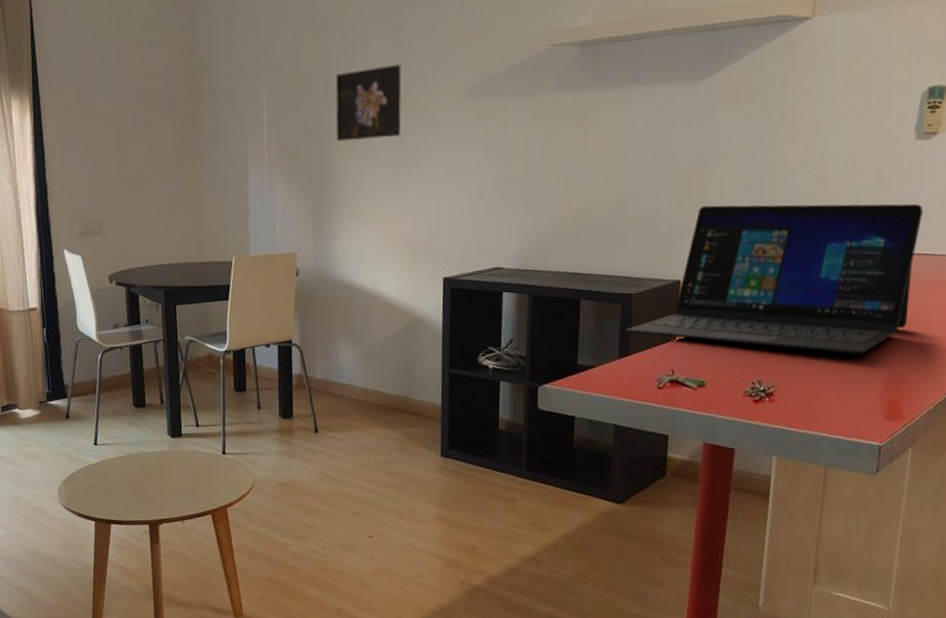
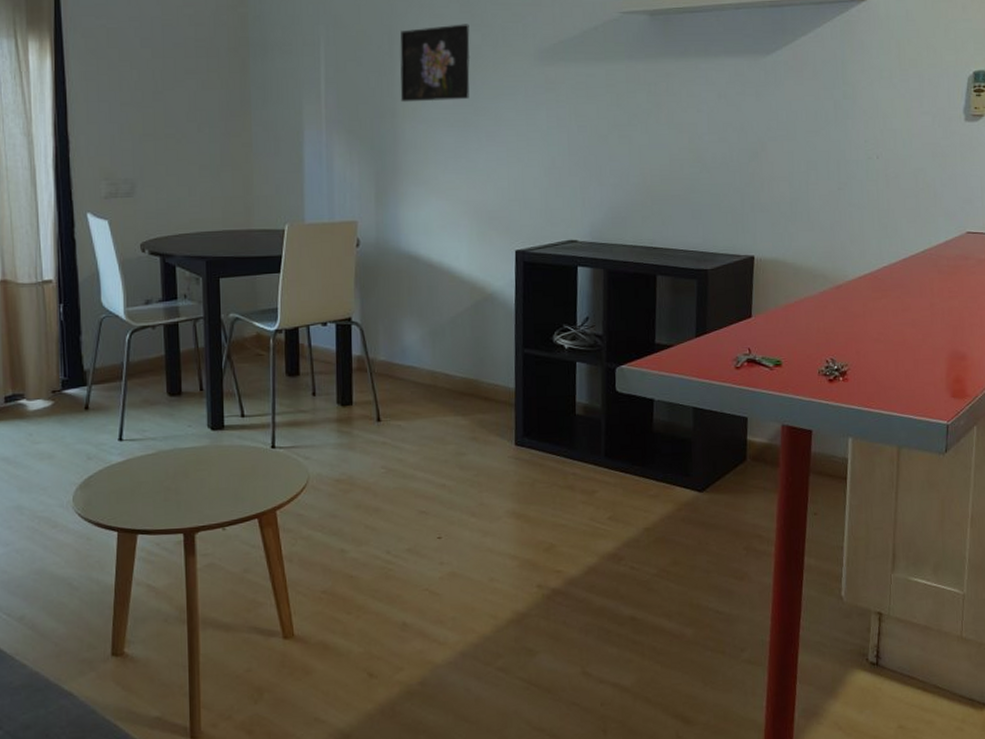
laptop: present [625,203,923,354] -> none [702,180,975,332]

